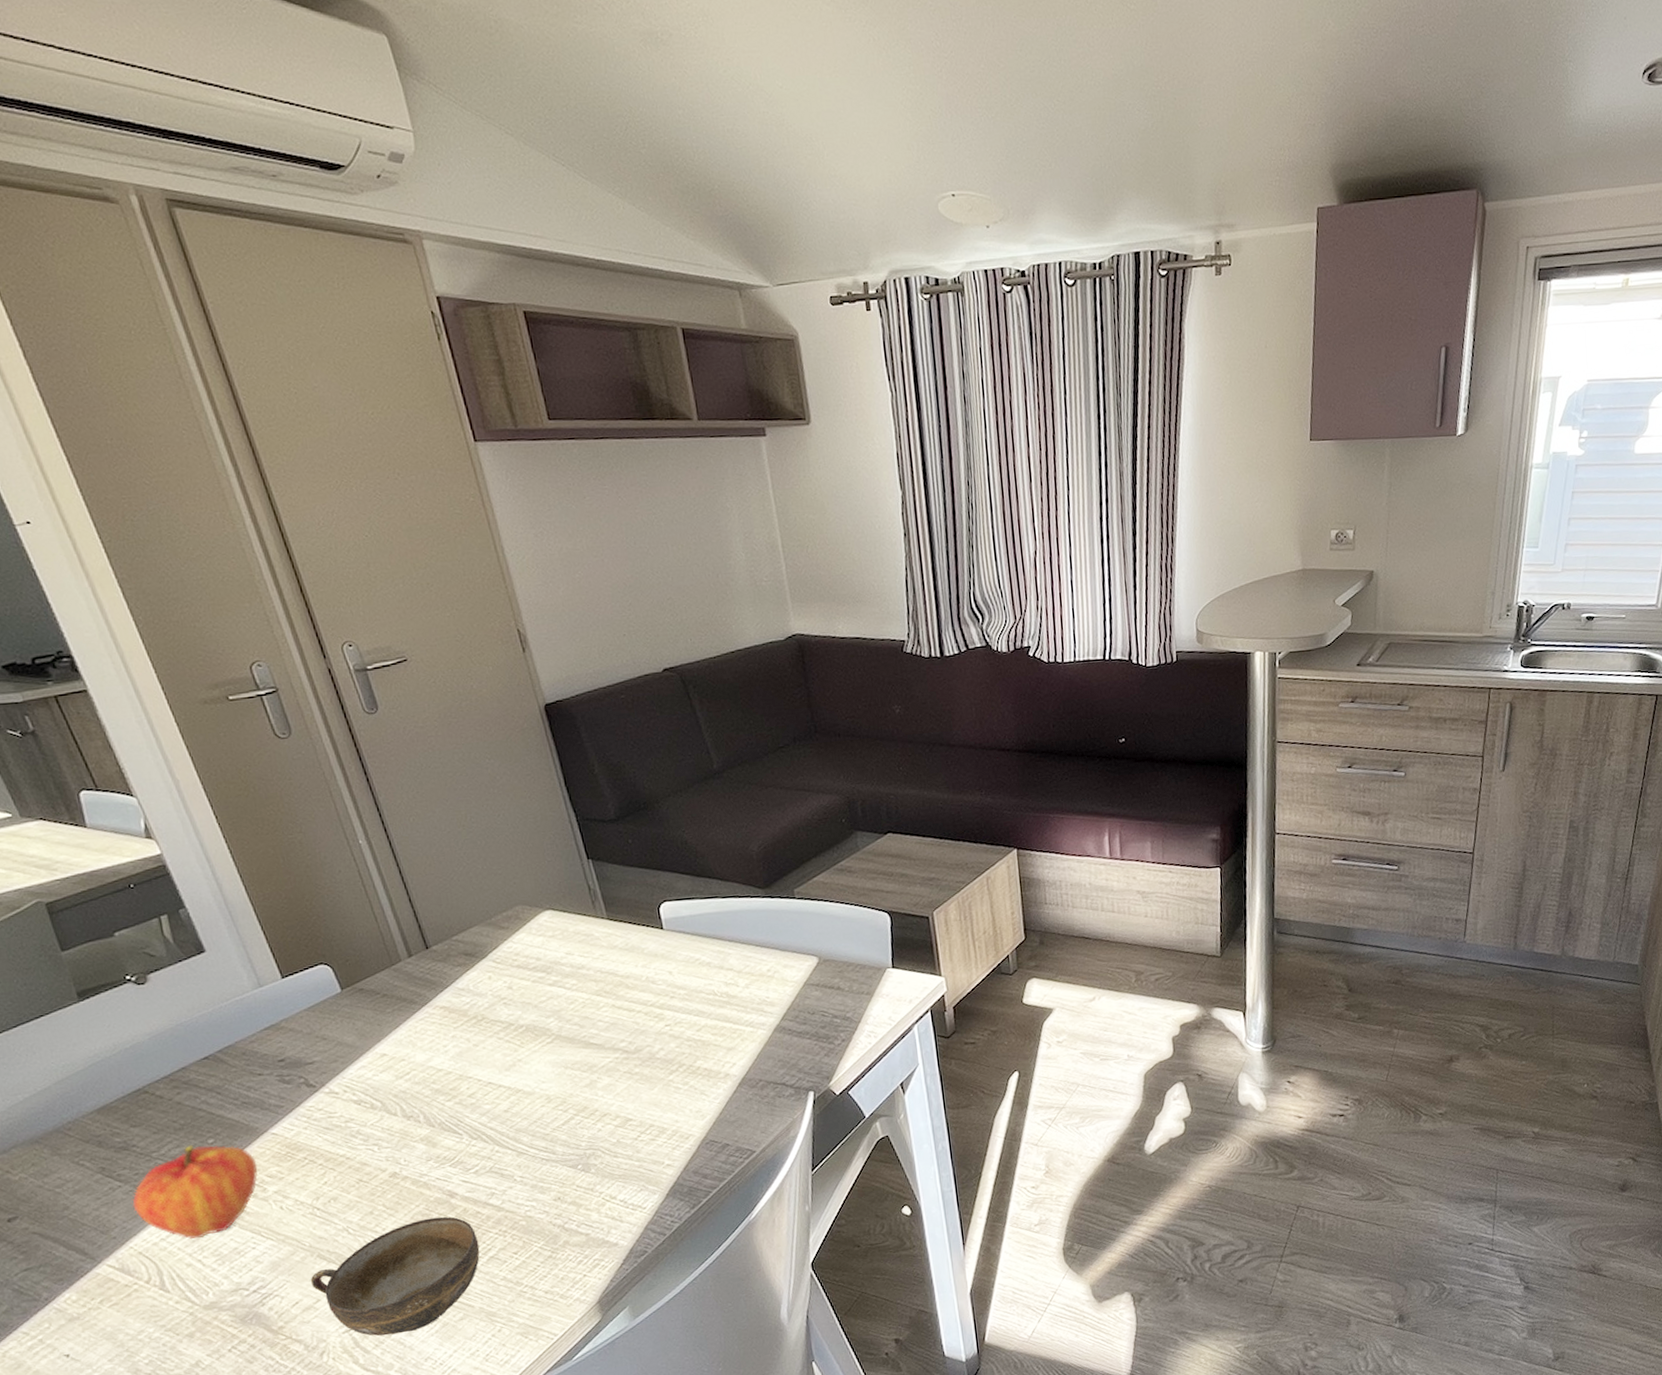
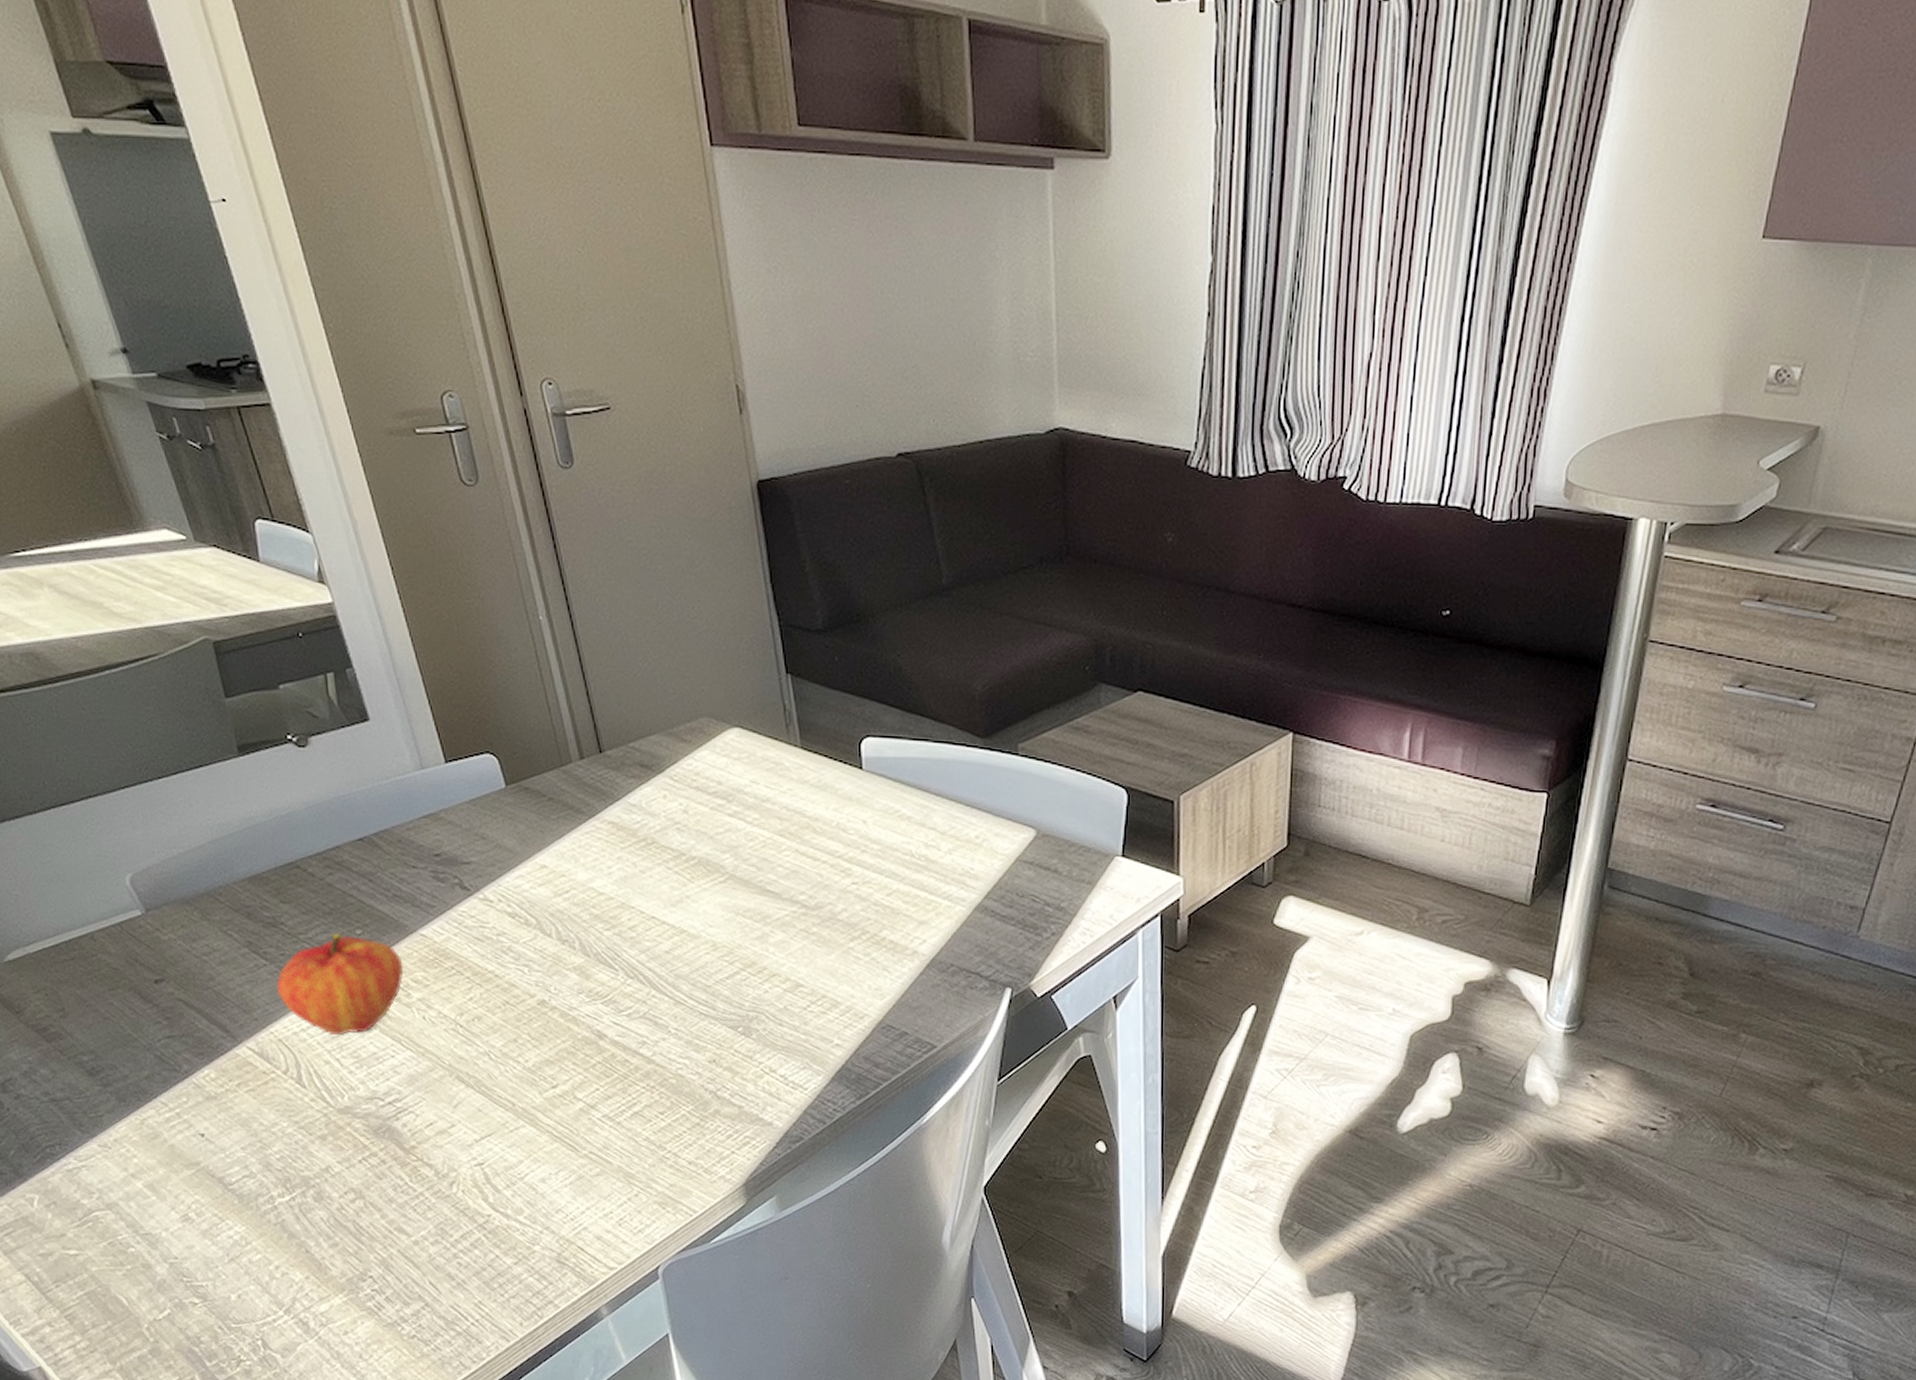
cup: present [310,1216,480,1336] -> none [446,1057,624,1179]

